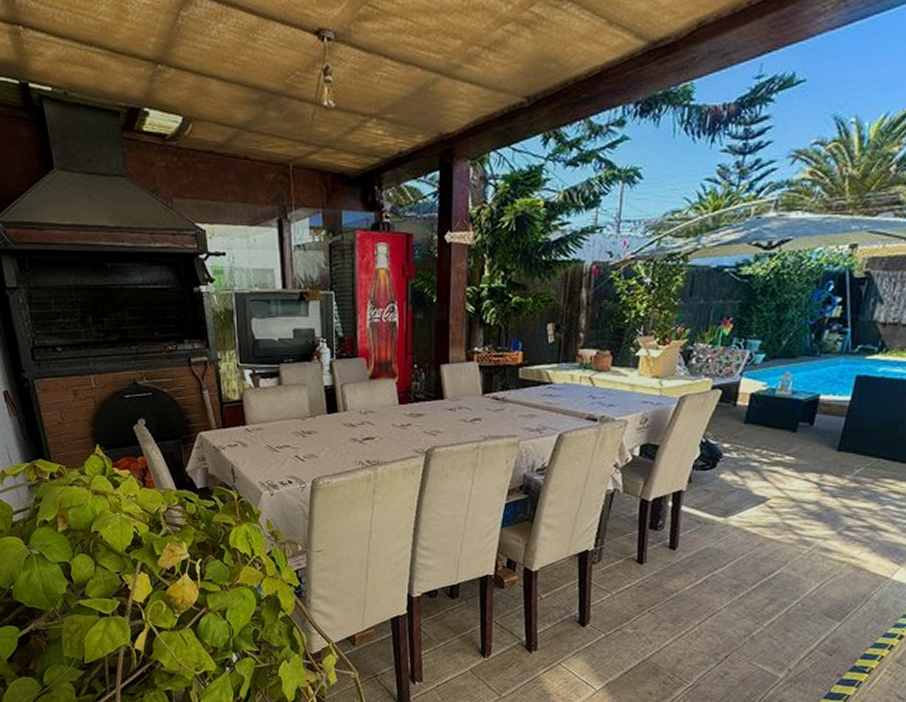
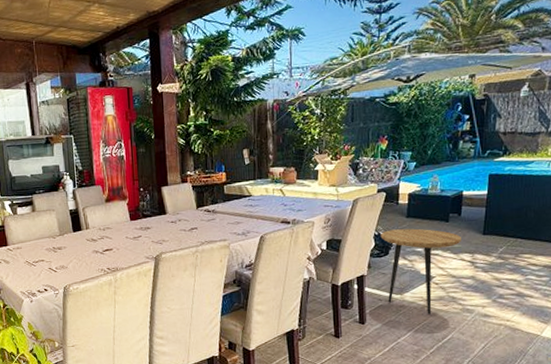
side table: none [708,437,811,545] -> present [381,228,462,316]

